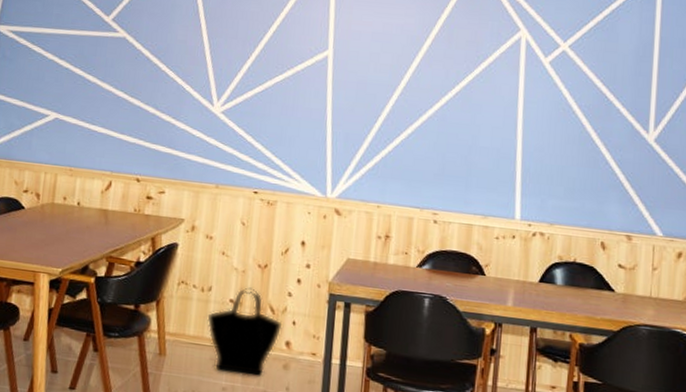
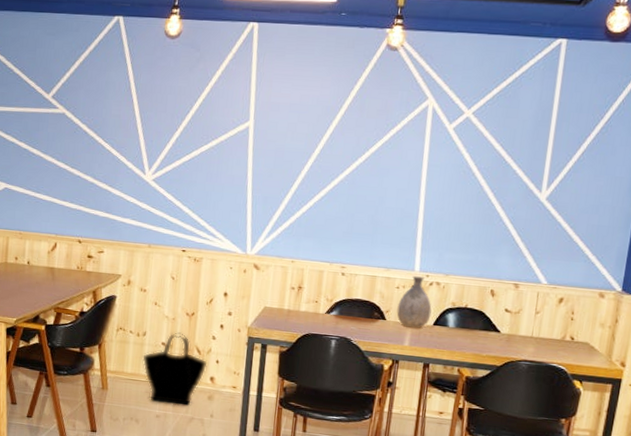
vase: none [497,225,536,287] -> present [396,276,432,330]

